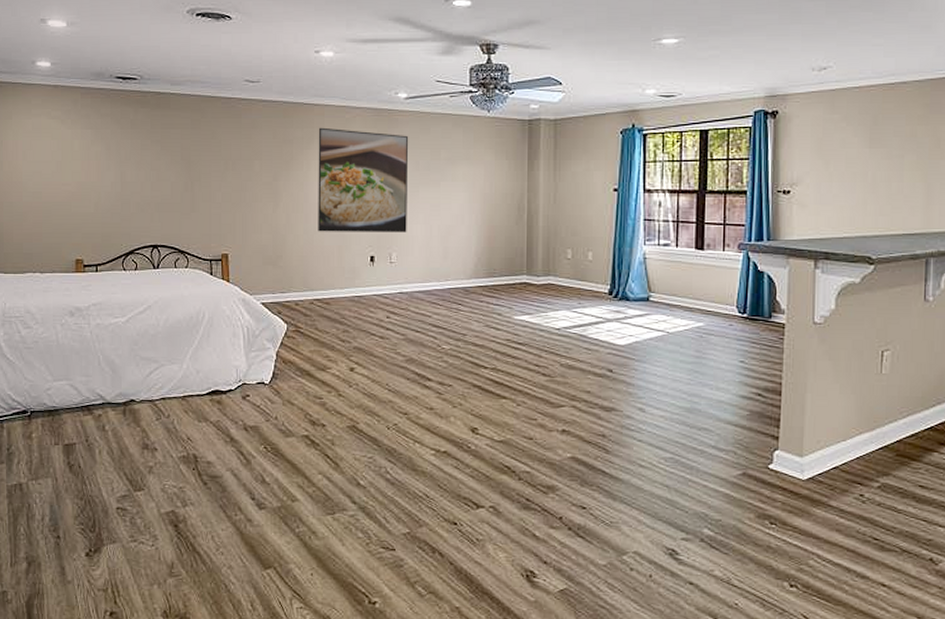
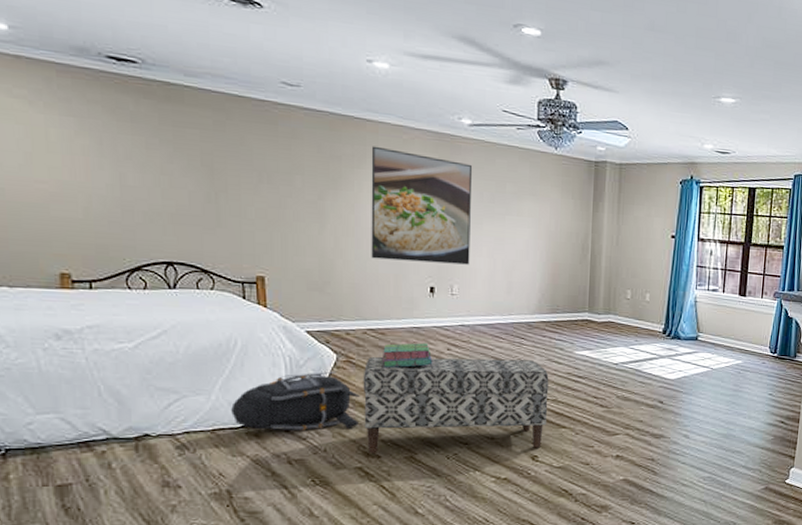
backpack: none [199,340,307,398] -> present [231,371,360,430]
bench: none [310,326,487,422] -> present [363,357,549,453]
stack of books: none [328,311,373,337] -> present [383,343,433,368]

